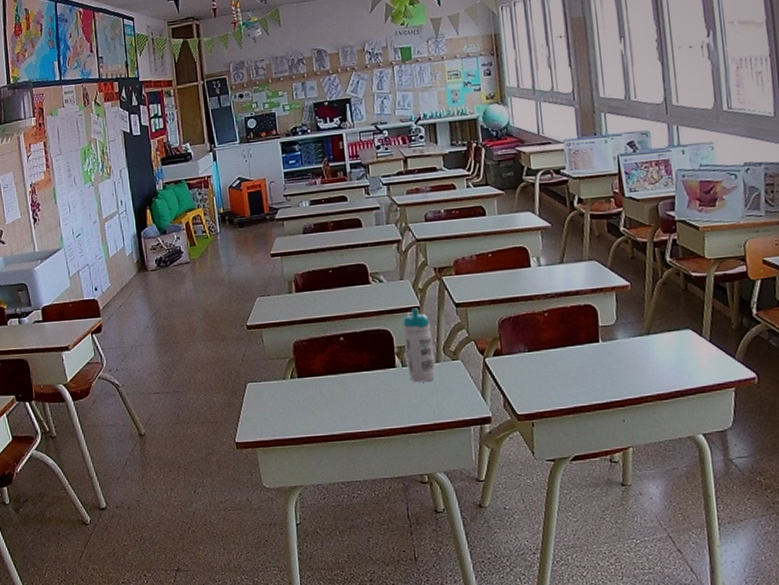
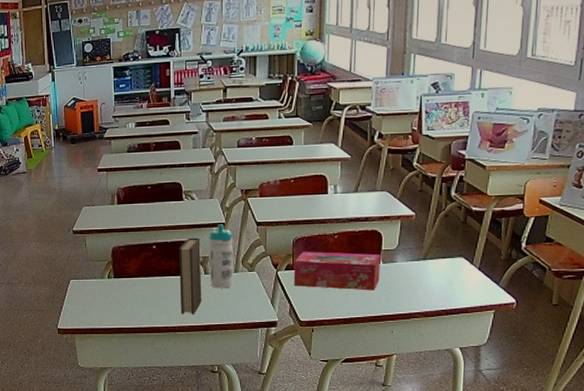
book: none [370,325,402,416] -> present [179,237,202,315]
tissue box: none [502,331,602,375] -> present [294,252,381,291]

